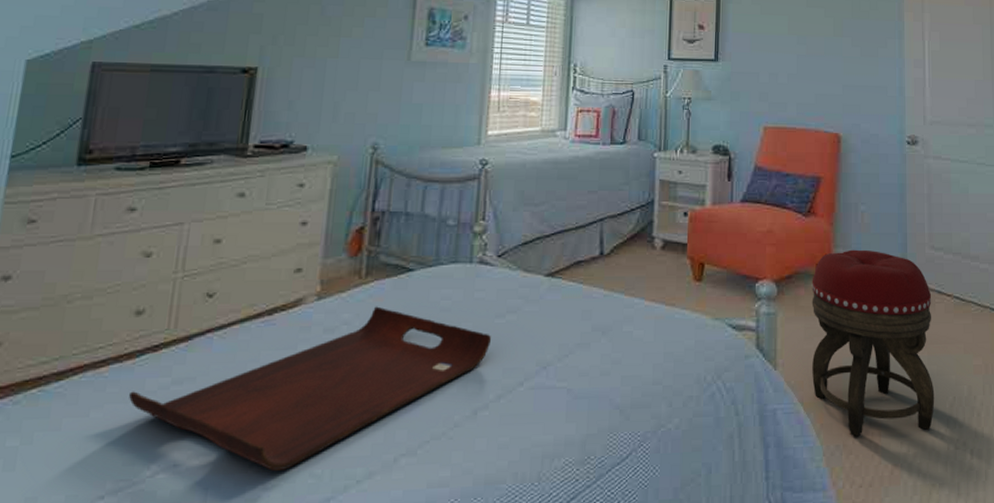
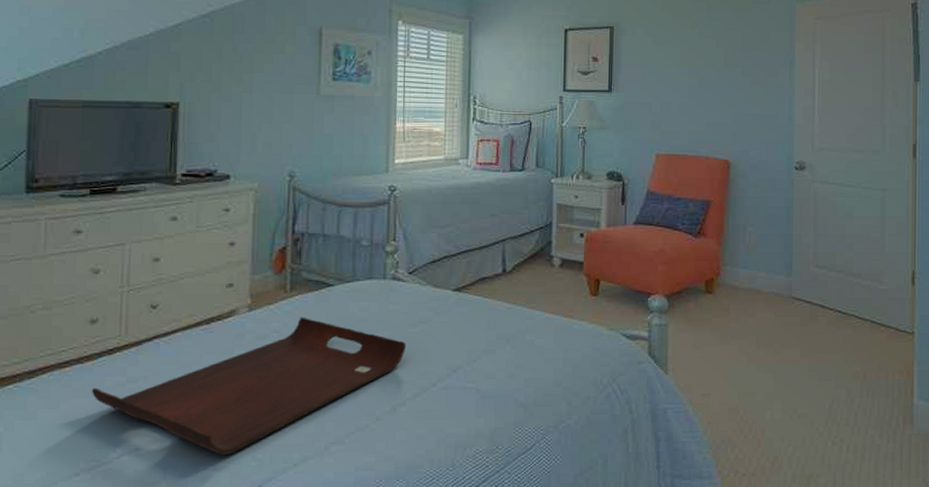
footstool: present [811,249,935,437] -> none [700,267,815,433]

